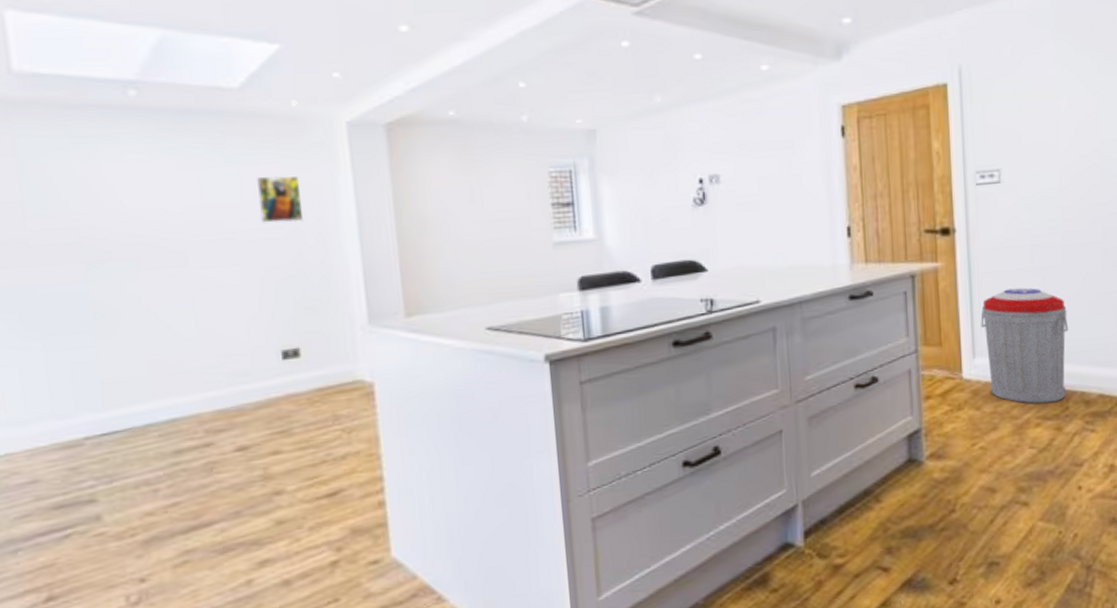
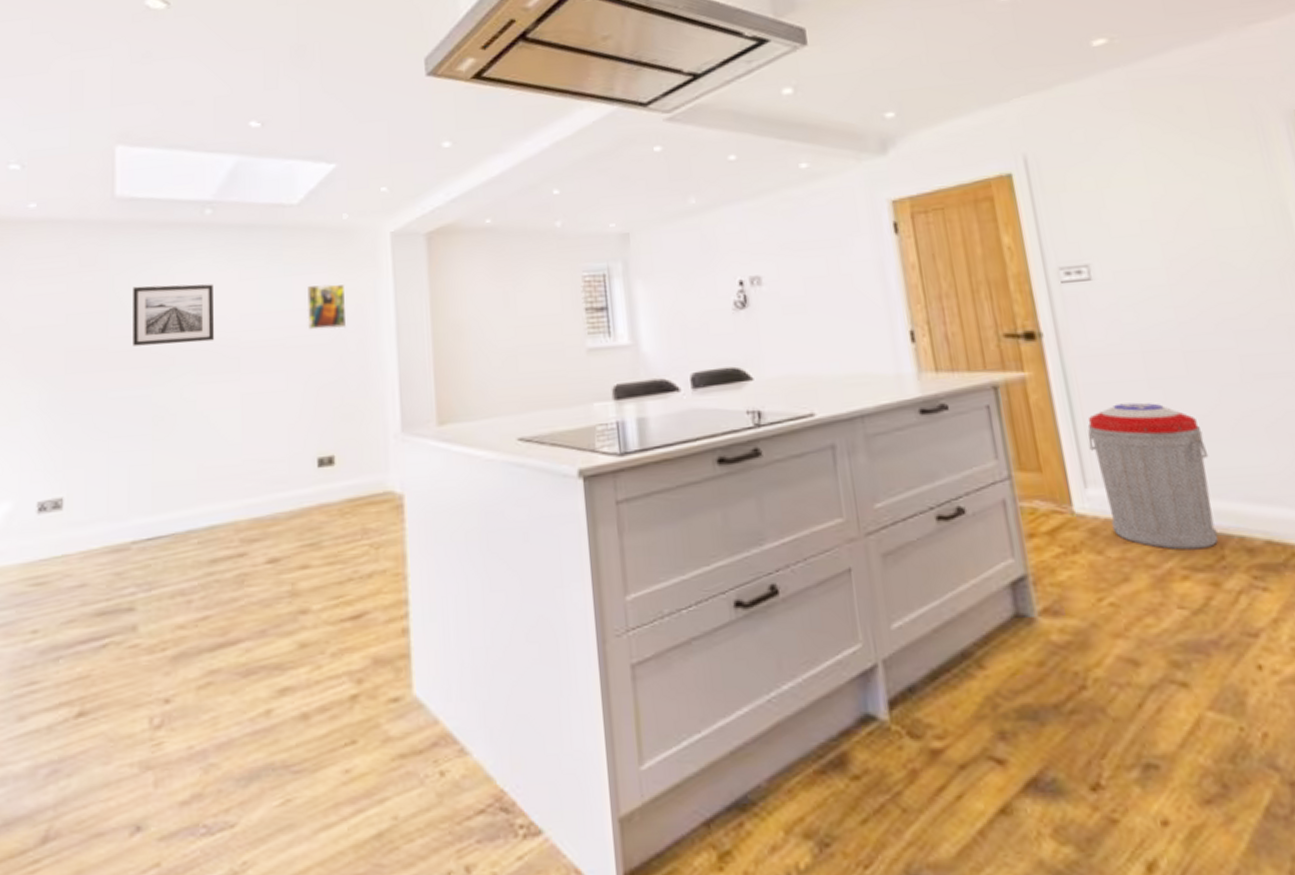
wall art: none [50,173,155,240] -> present [133,284,215,346]

